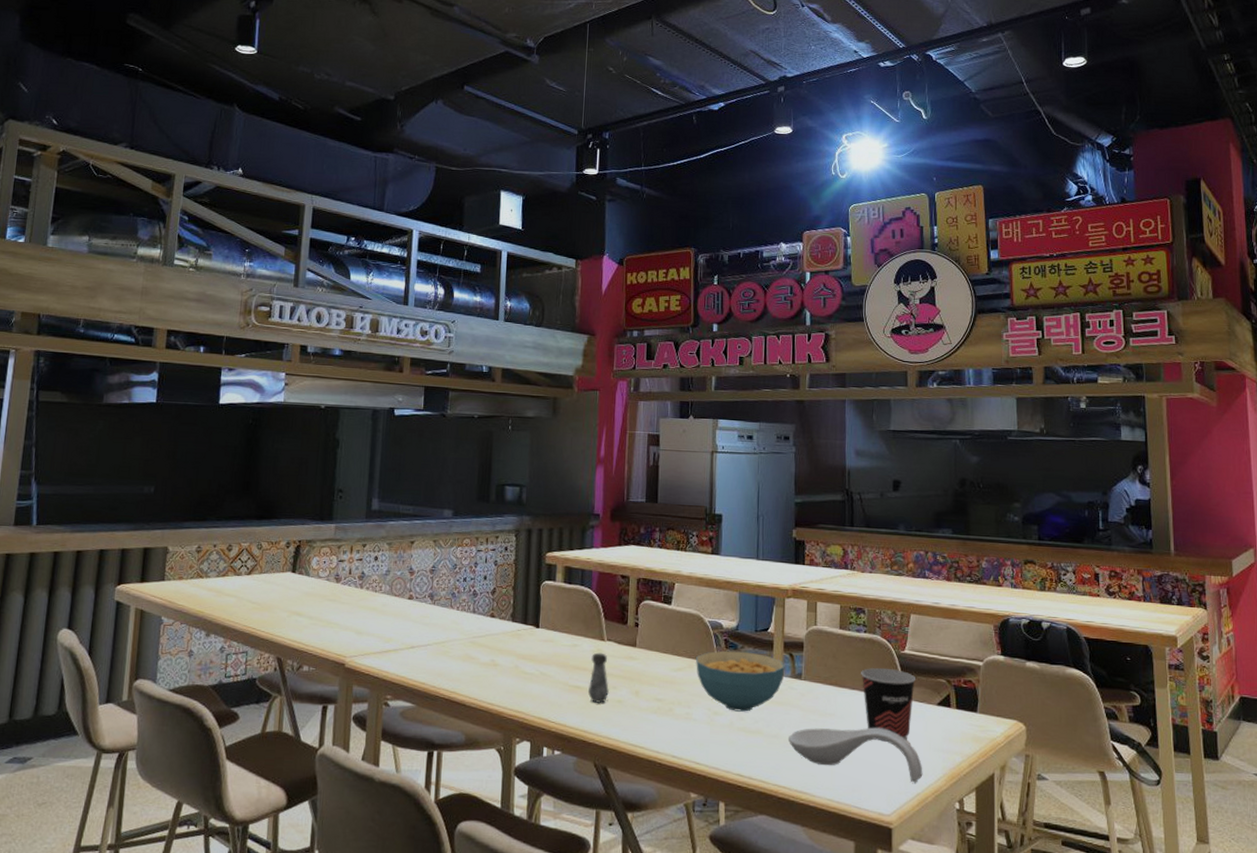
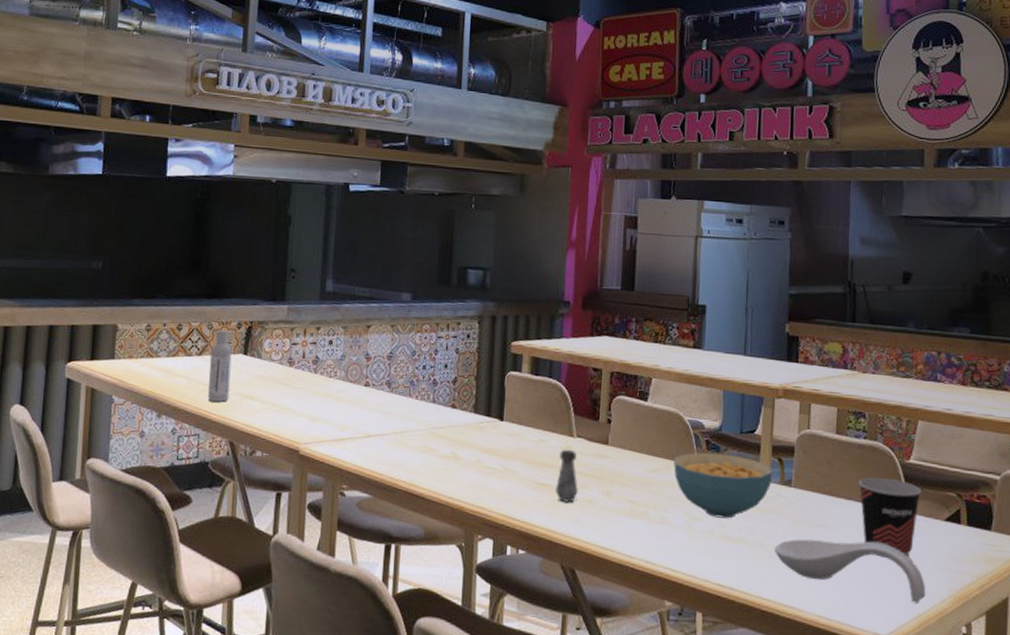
bottle: none [256,549,281,619] -> present [208,329,232,402]

